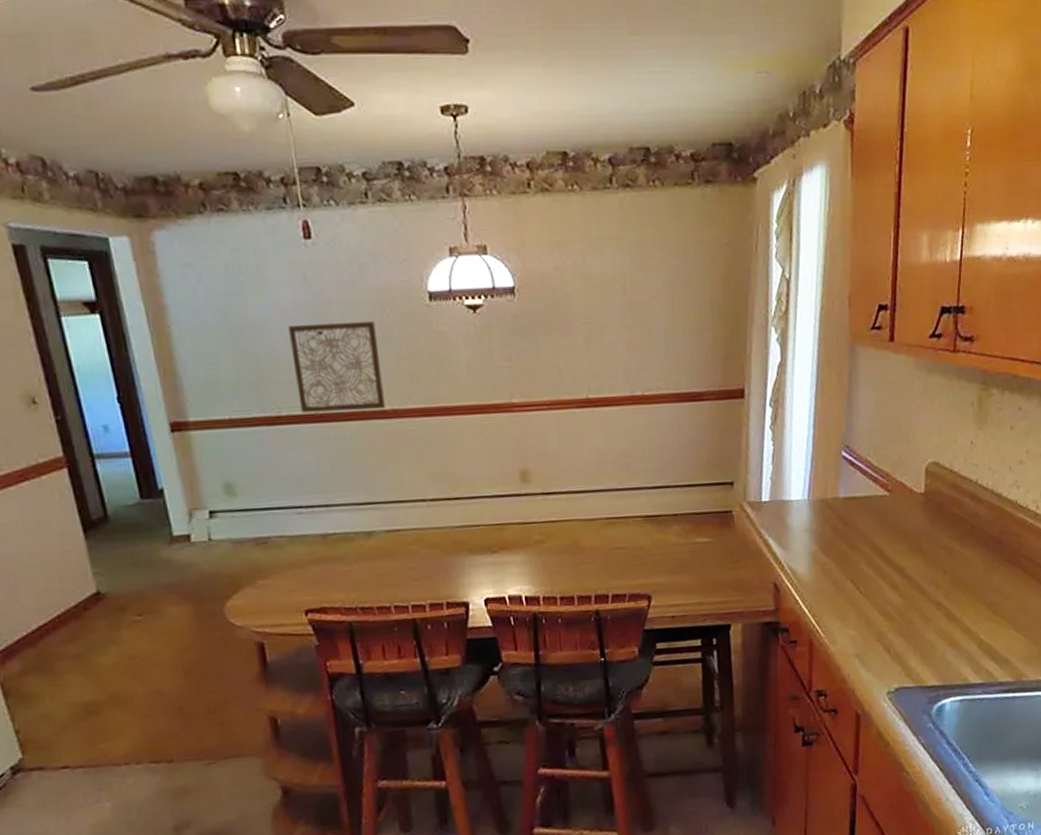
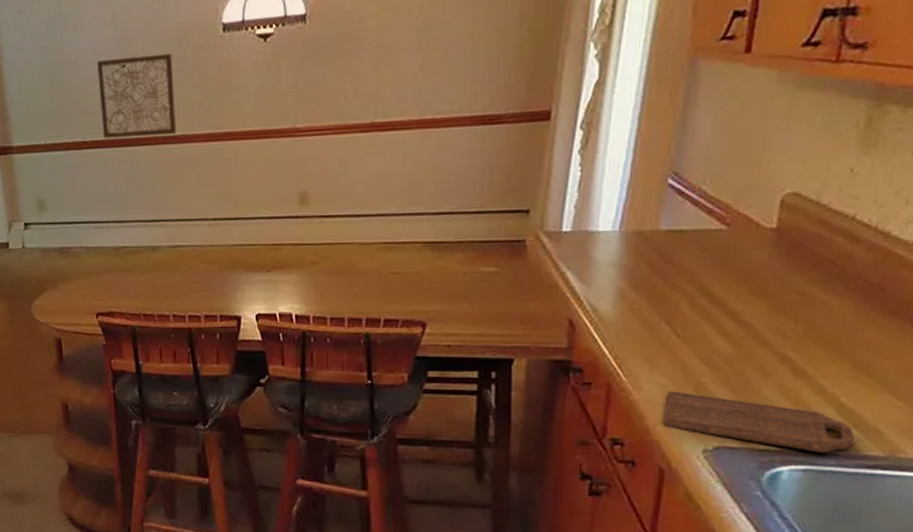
cutting board: none [855,642,994,685] -> present [663,391,856,454]

